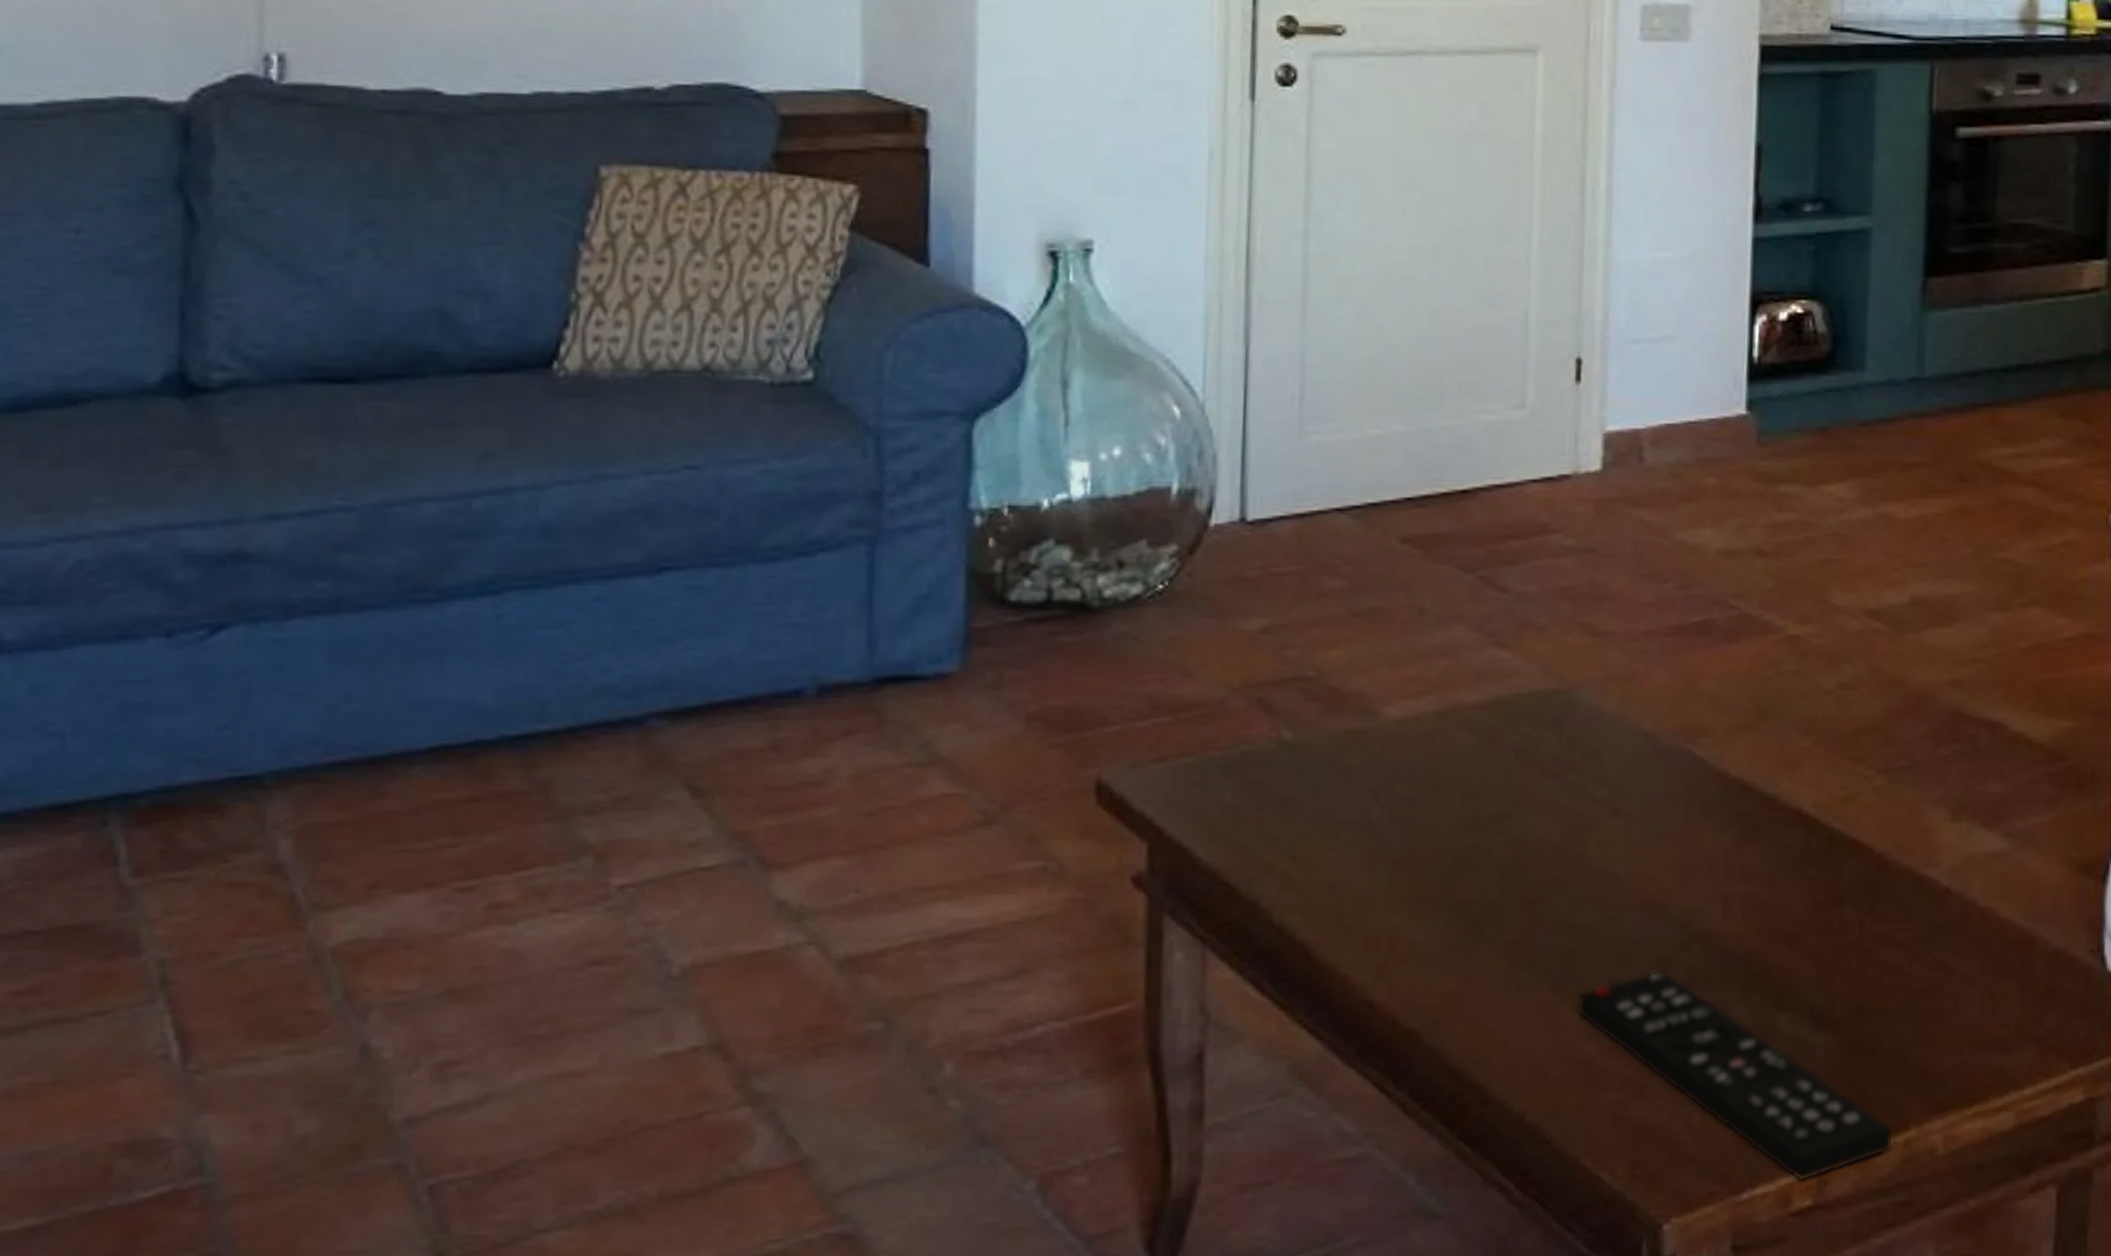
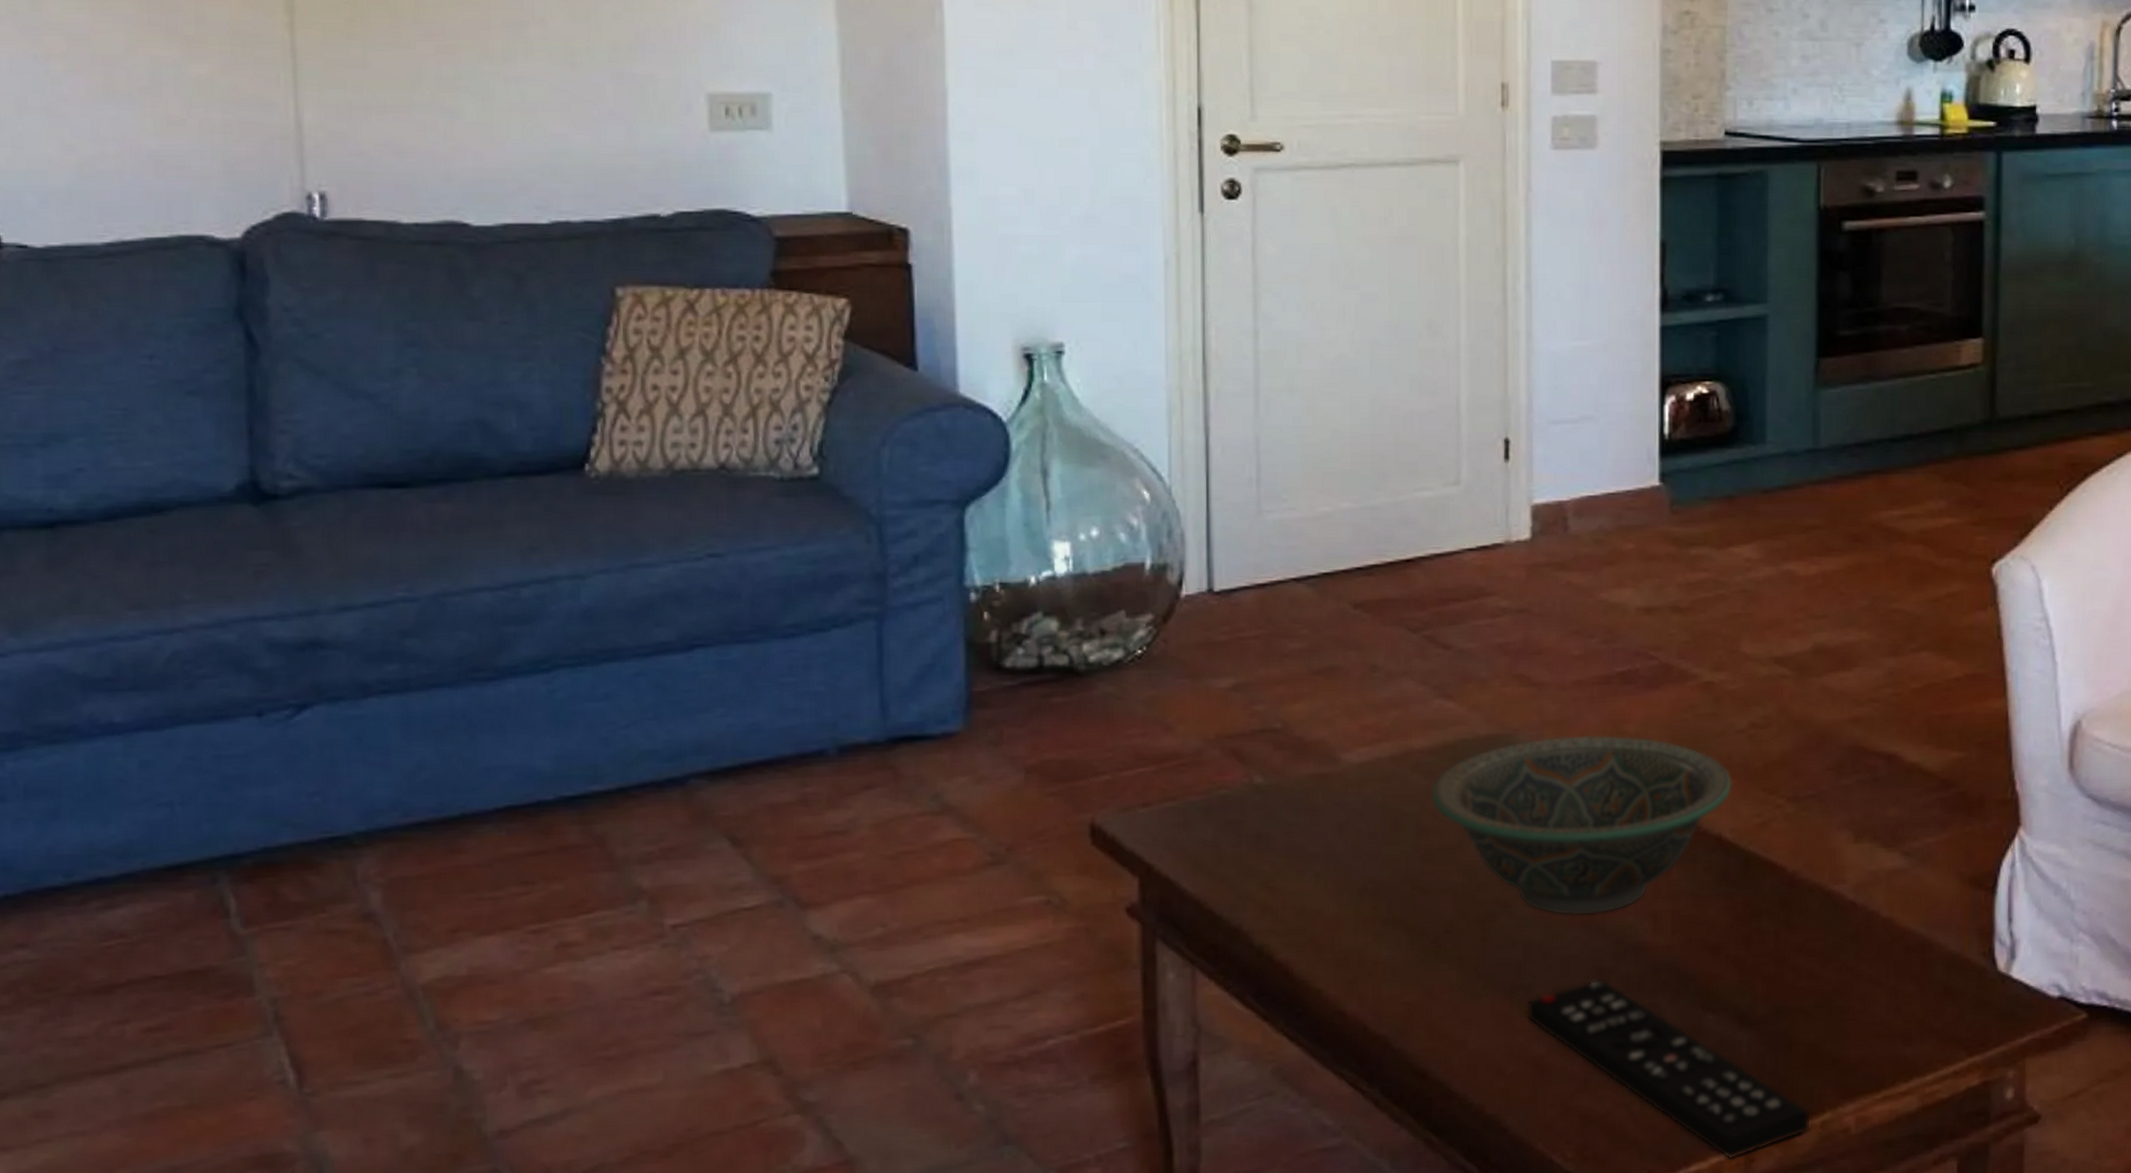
decorative bowl: none [1478,692,1817,898] -> present [1430,734,1733,916]

